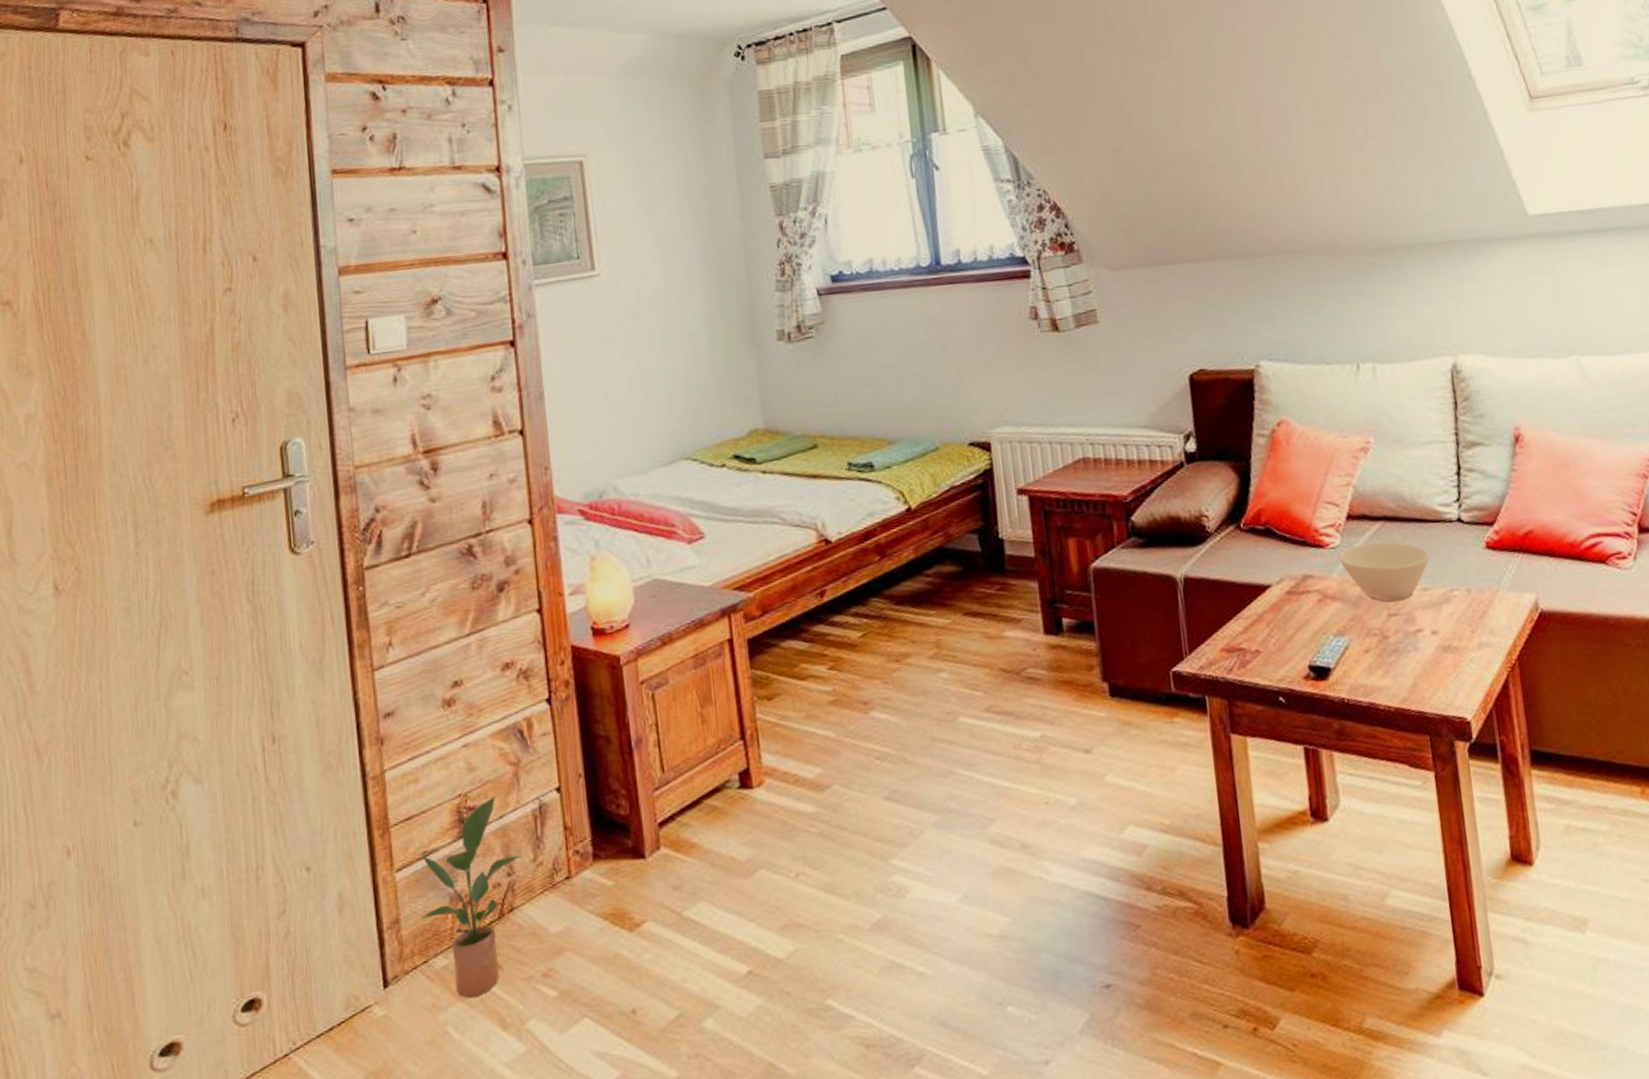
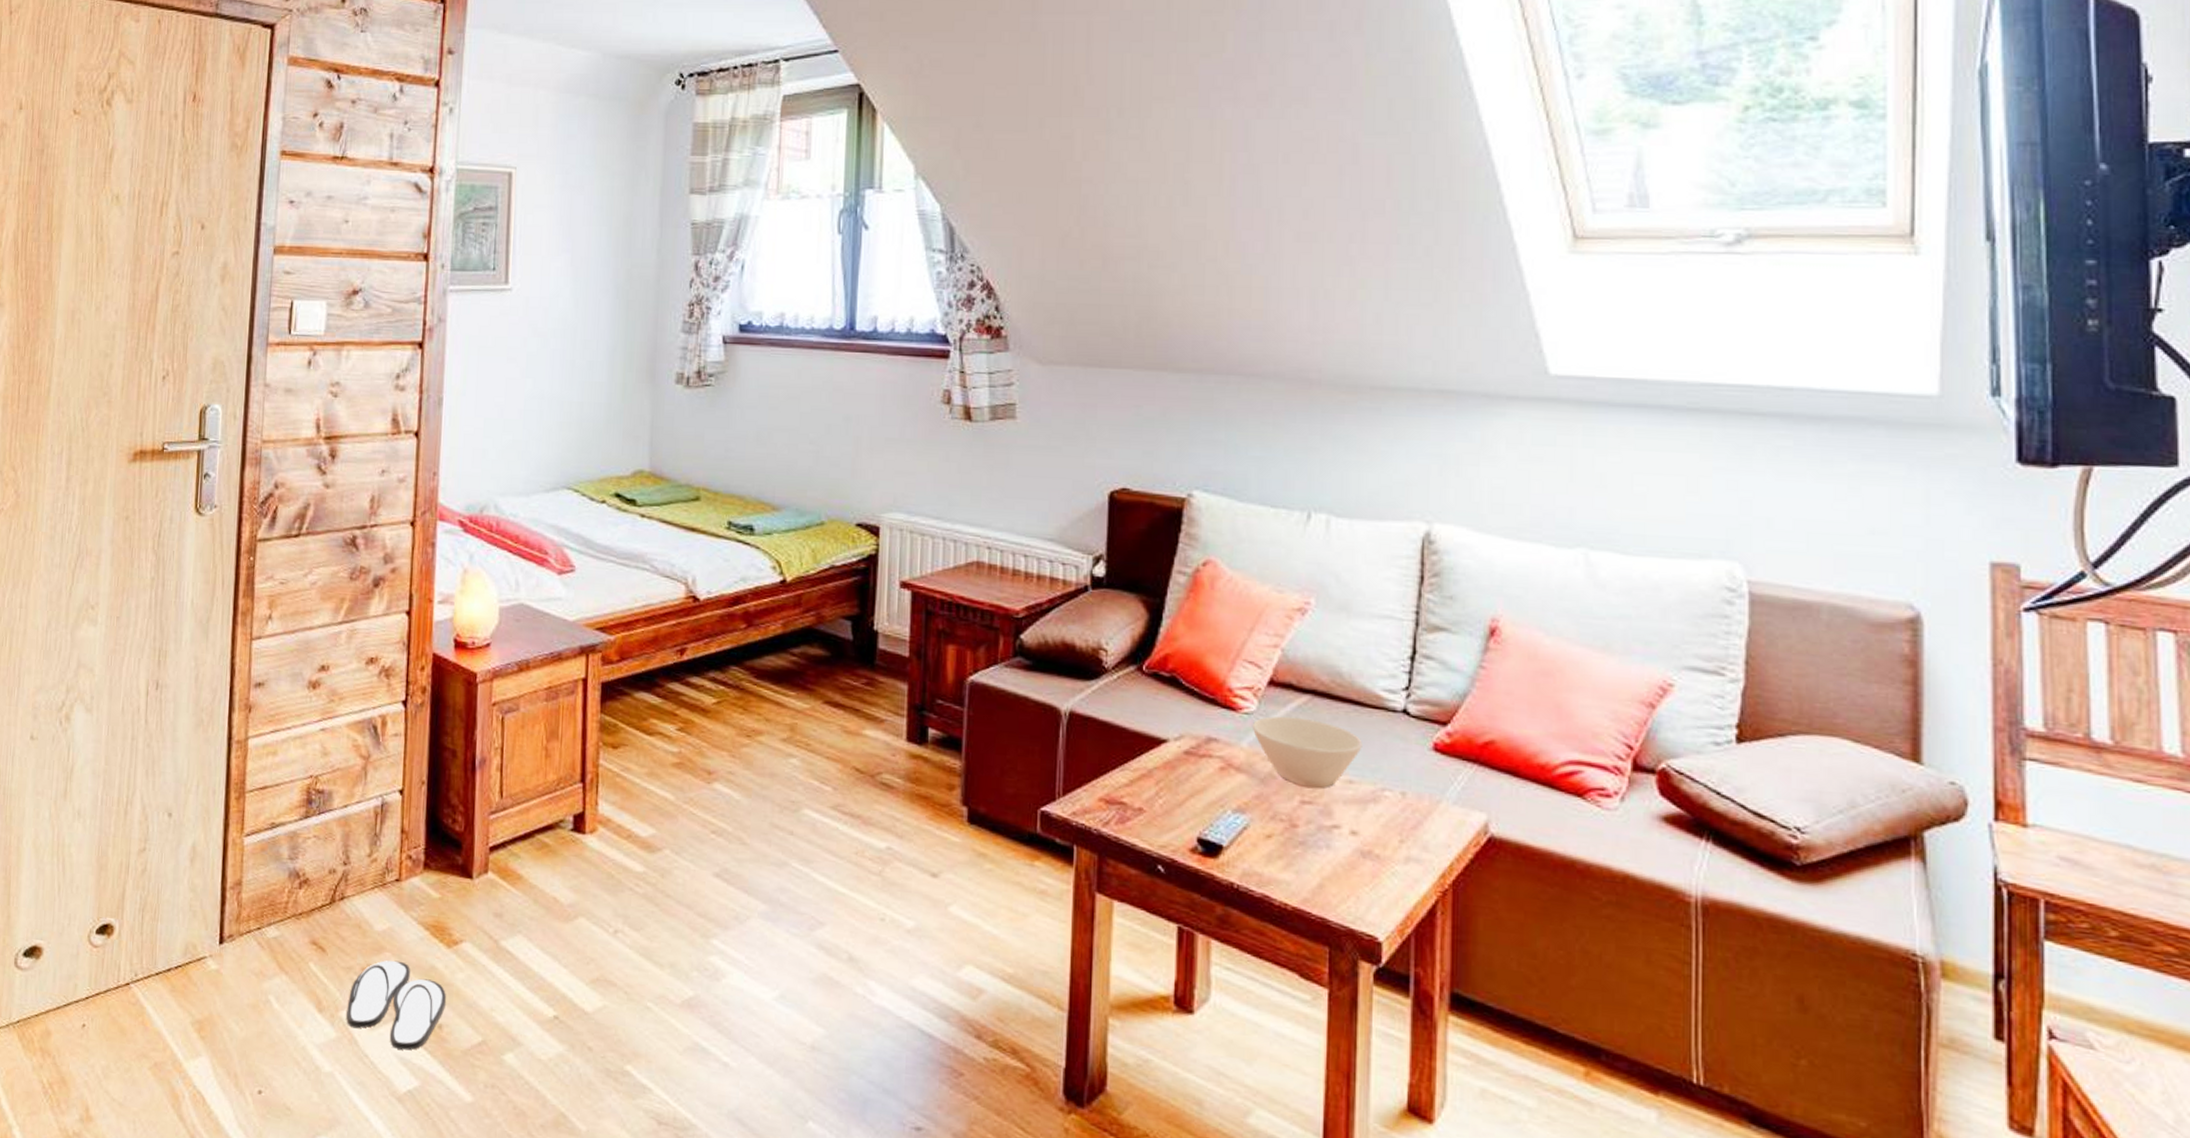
potted plant: present [421,796,520,998] -> none [261,784,357,974]
slippers: none [533,957,636,1046] -> present [346,960,446,1050]

